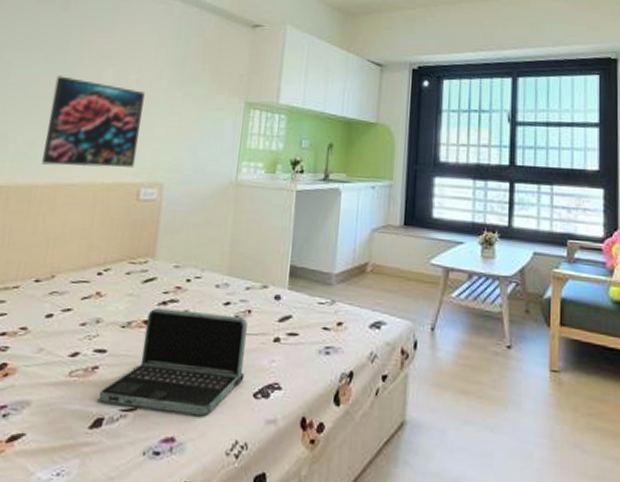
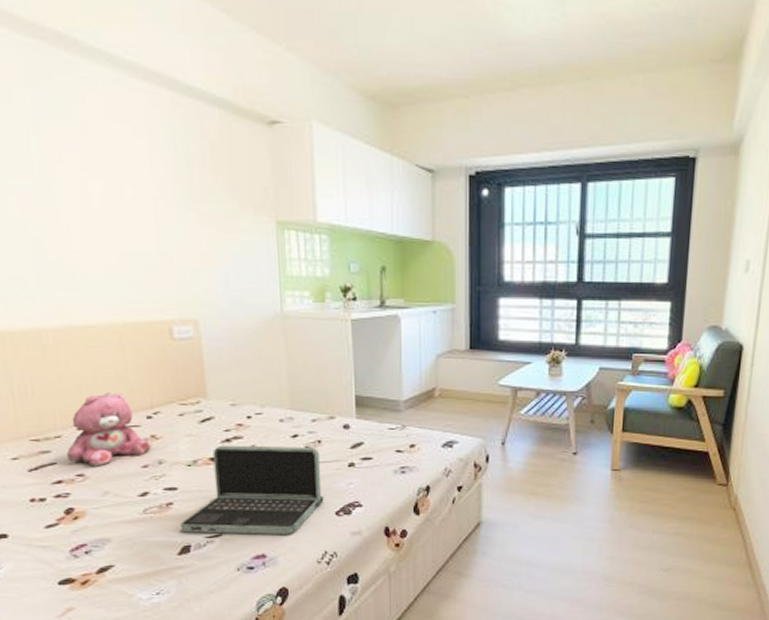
teddy bear: none [17,246,94,321] -> present [66,392,151,467]
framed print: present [41,76,145,169] -> none [27,194,159,306]

